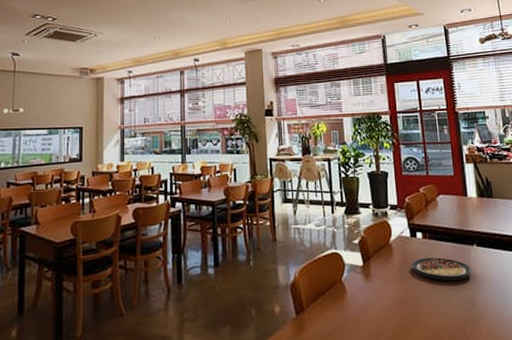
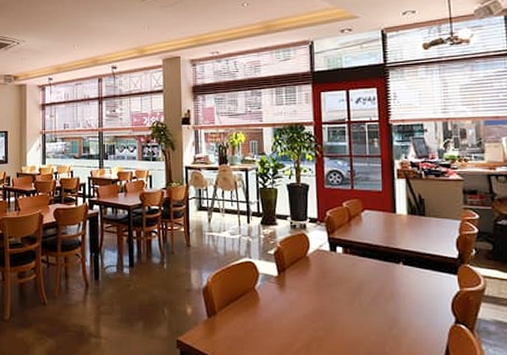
plate: present [410,257,472,282] -> none [328,273,396,298]

